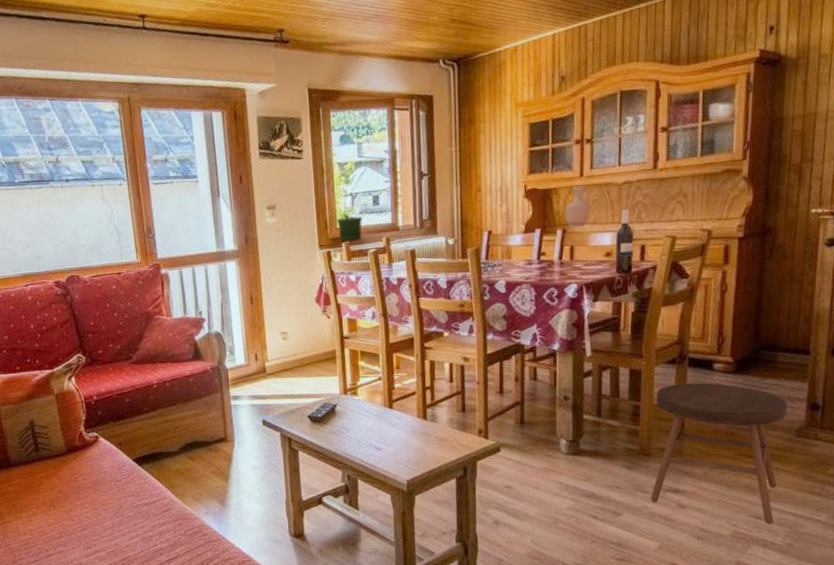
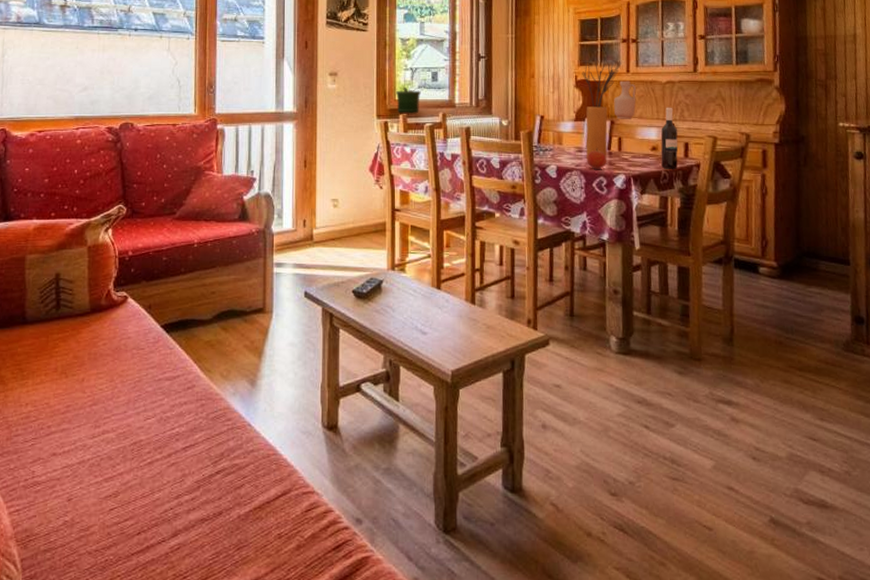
vase: none [531,164,575,272] -> present [582,58,622,160]
fruit: none [537,259,559,281] -> present [586,148,607,169]
stool: present [650,383,788,524] -> none [703,286,834,447]

